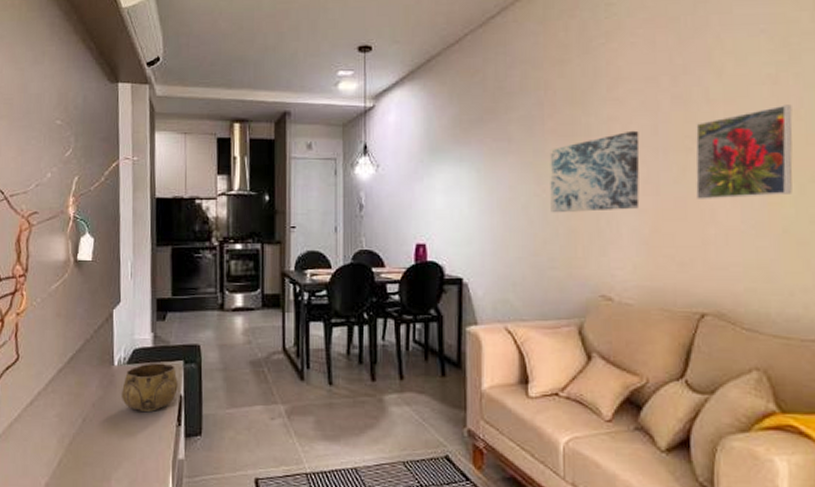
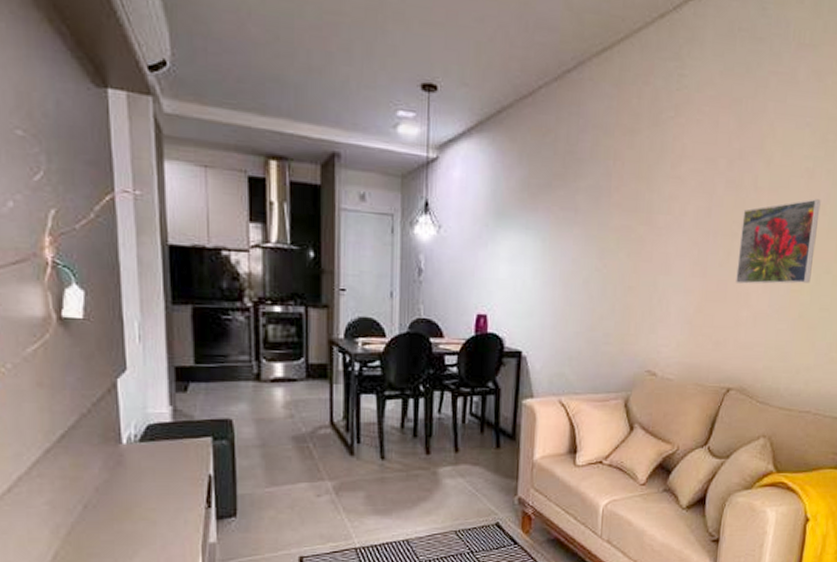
decorative bowl: present [121,363,178,412] -> none [132,440,206,494]
wall art: present [550,130,640,213] -> none [609,211,695,290]

